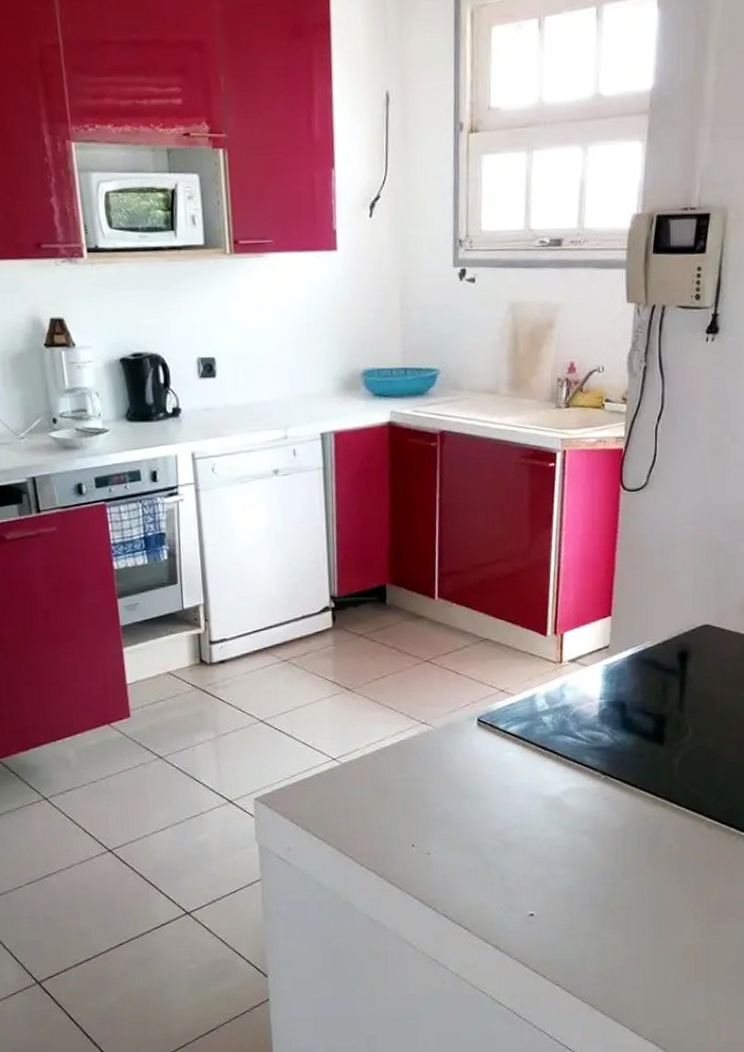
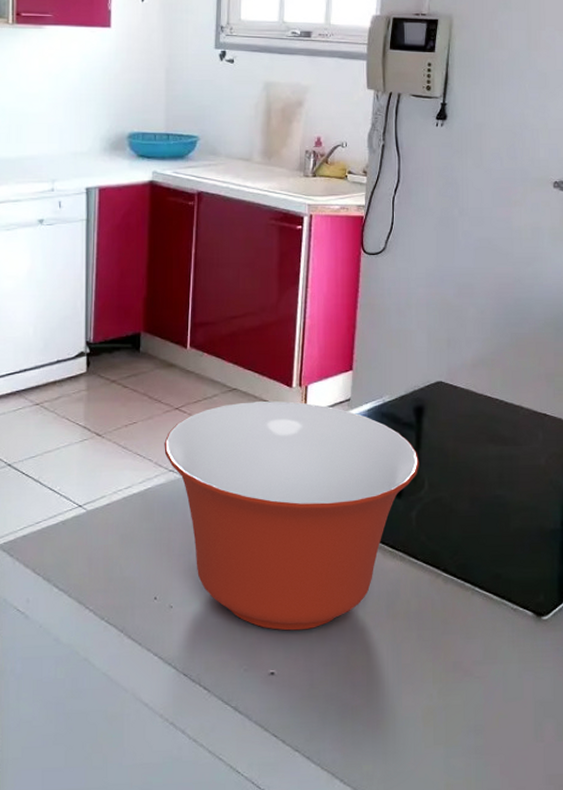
mixing bowl: none [415,650,683,875] -> present [164,401,420,631]

